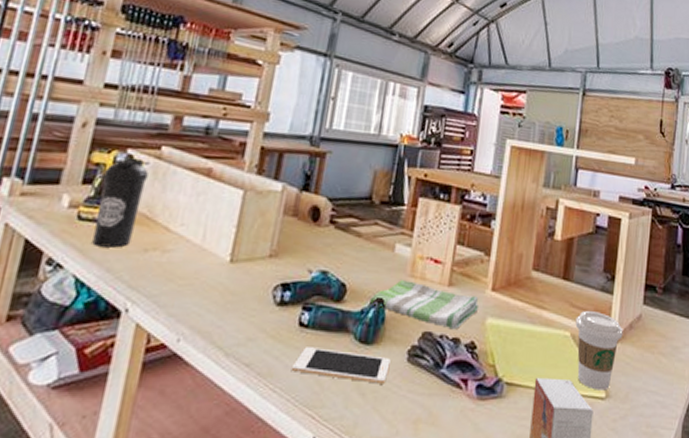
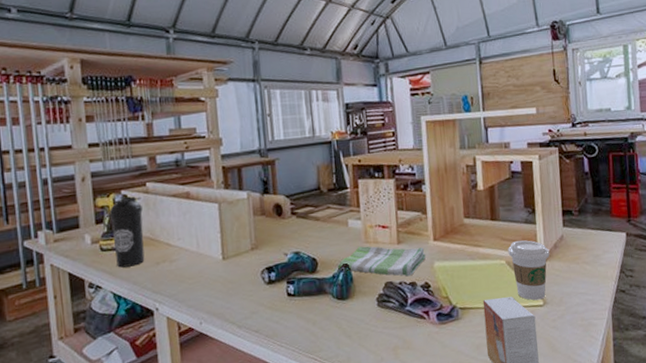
cell phone: present [292,347,391,384] -> none [291,306,365,330]

